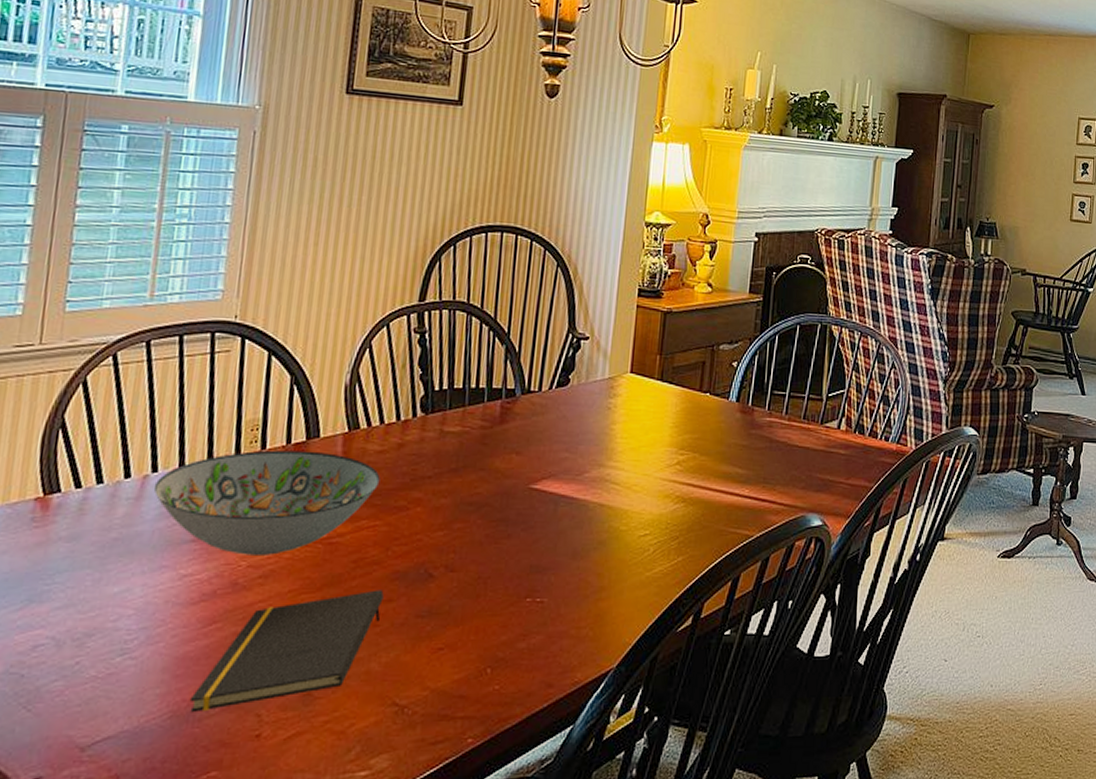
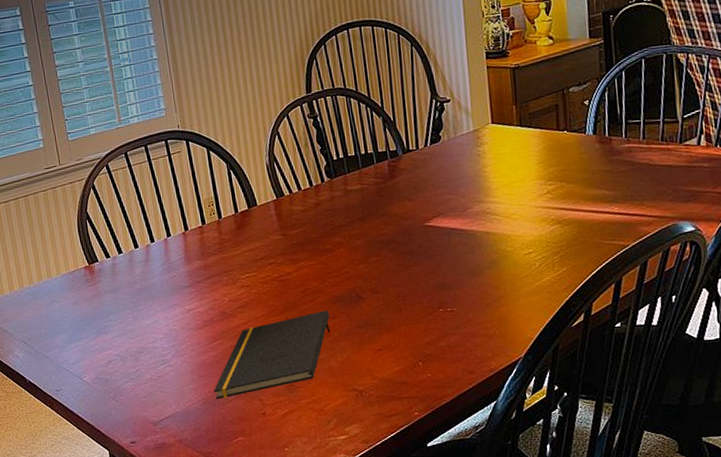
decorative bowl: present [153,450,381,555] -> none [154,215,308,293]

